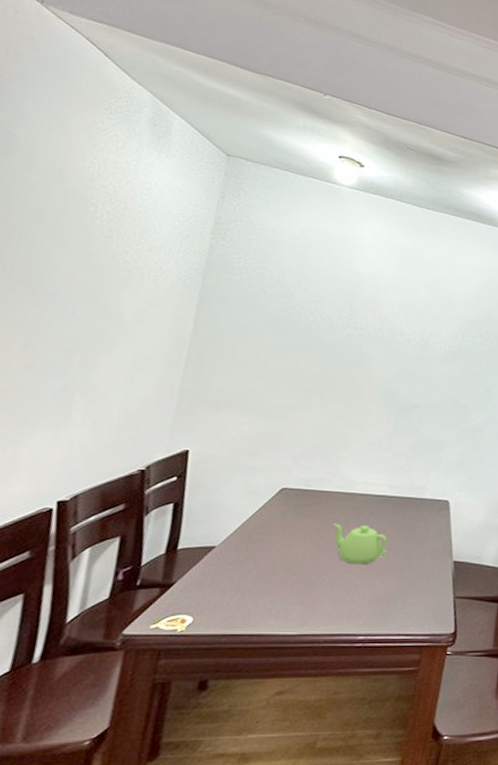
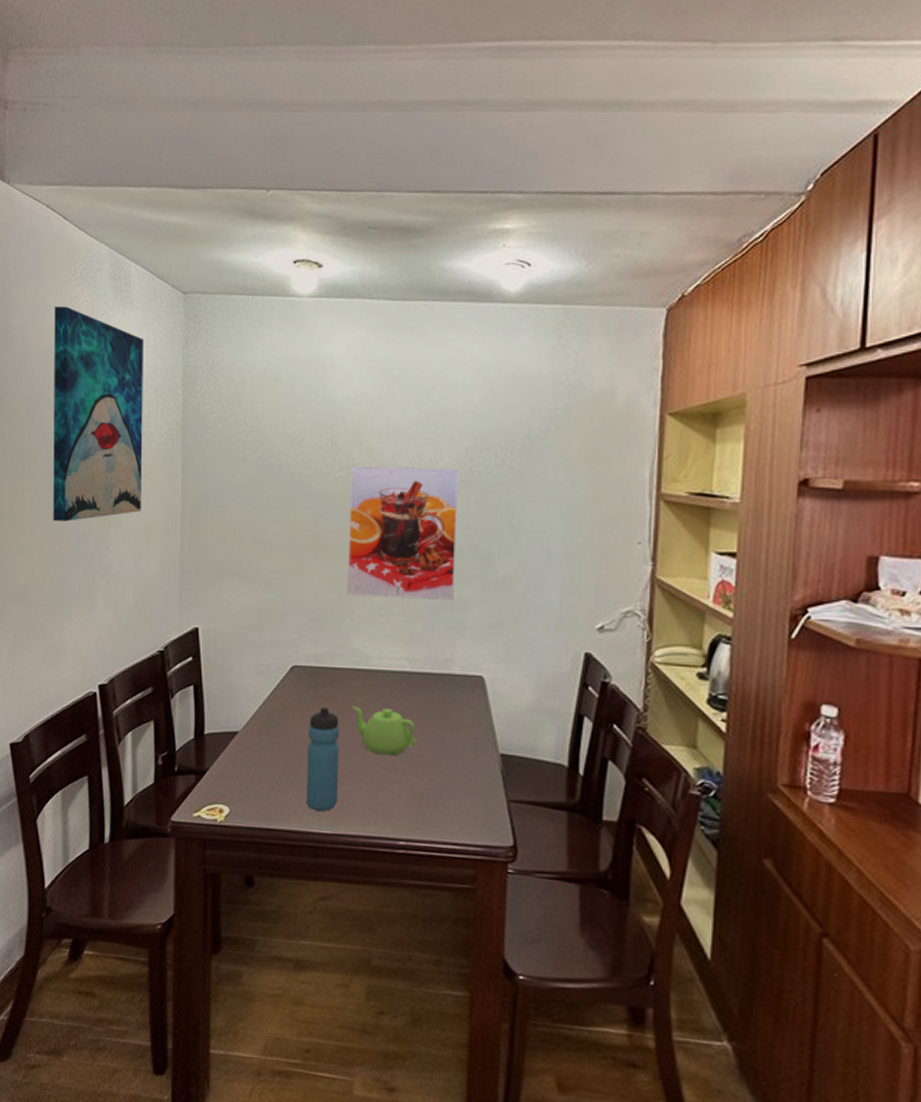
wall art: none [31,131,176,339] -> present [53,305,143,522]
water bottle: none [276,524,319,615] -> present [306,706,340,811]
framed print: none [343,326,453,442] -> present [346,465,460,601]

